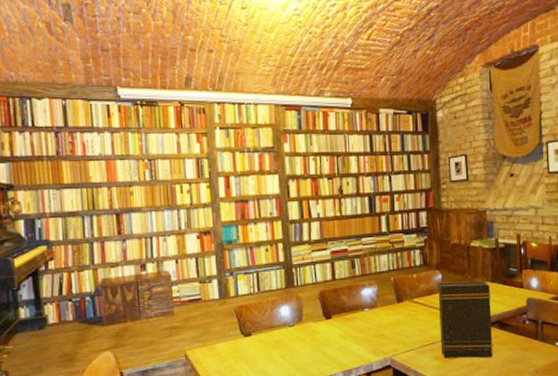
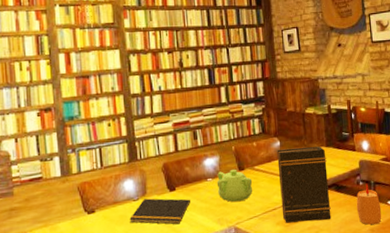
notepad: none [285,325,346,353] -> present [129,198,190,225]
teapot: none [373,300,411,334] -> present [216,169,253,202]
candle: none [521,322,548,366] -> present [356,183,382,226]

